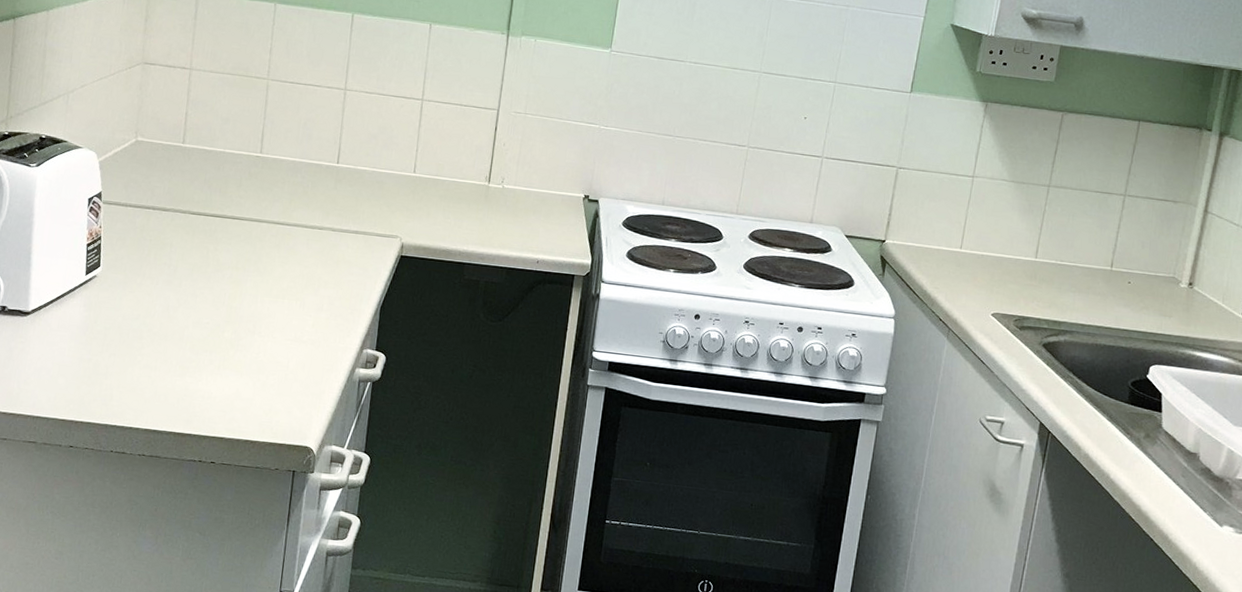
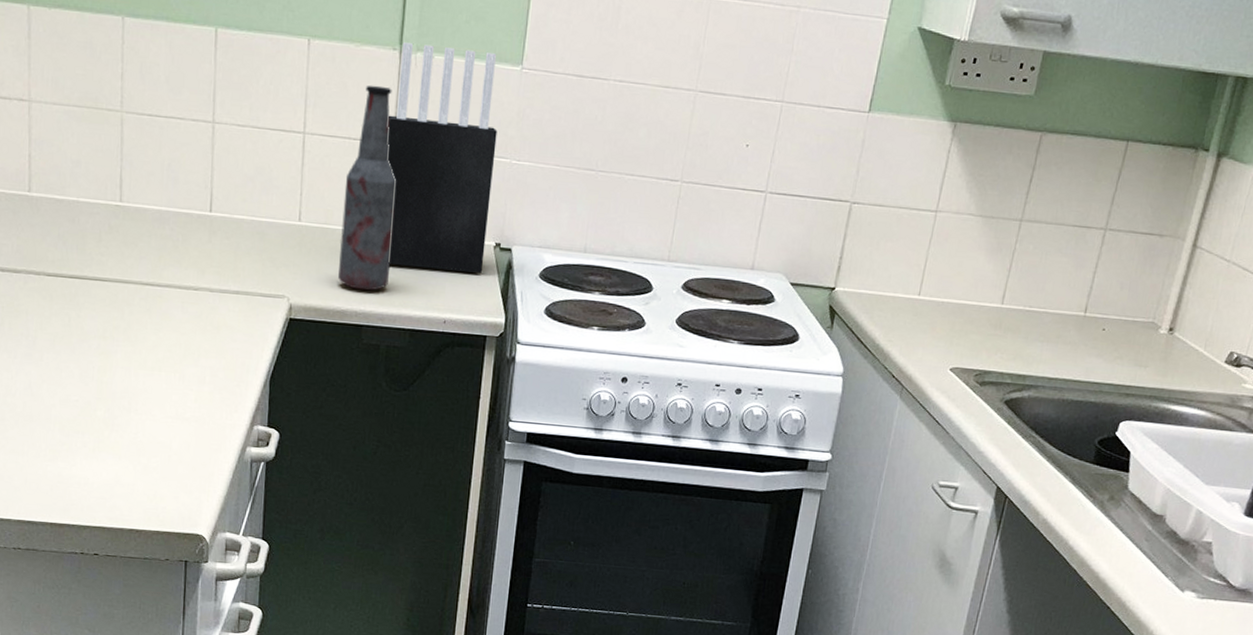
bottle: none [445,62,501,234] -> present [338,85,397,291]
knife block: none [491,28,589,221] -> present [387,42,497,273]

